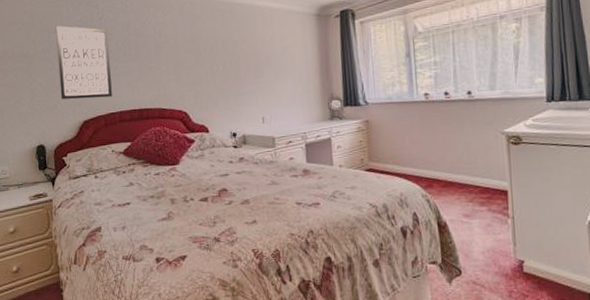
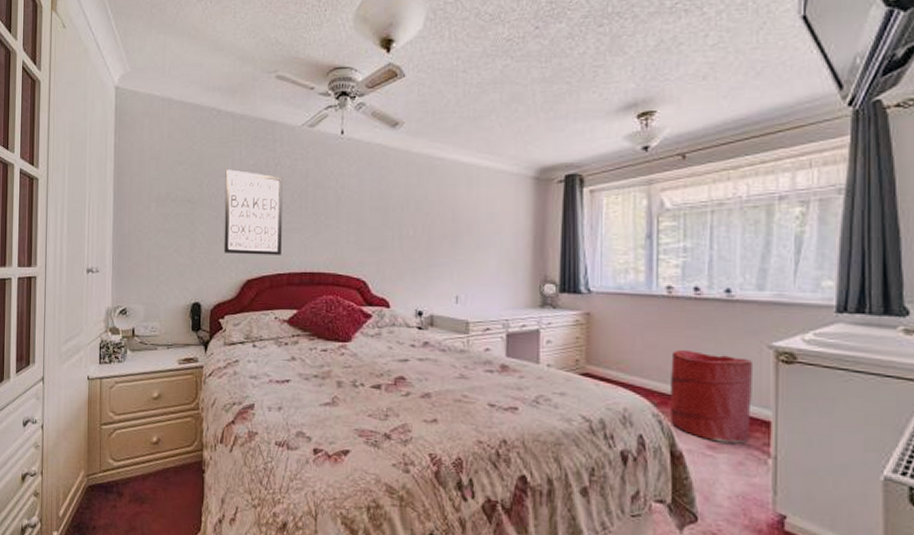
laundry hamper: none [432,142,493,211] -> present [670,350,752,444]

